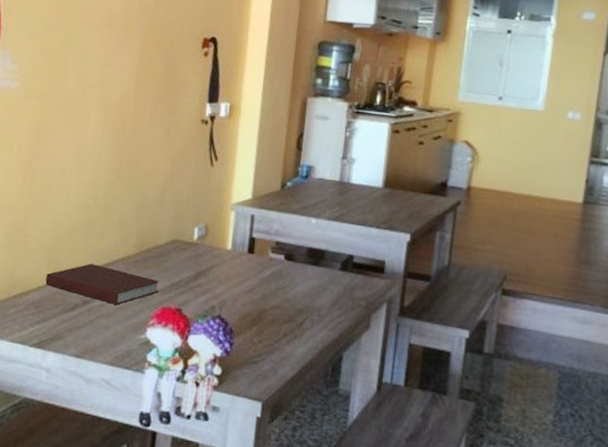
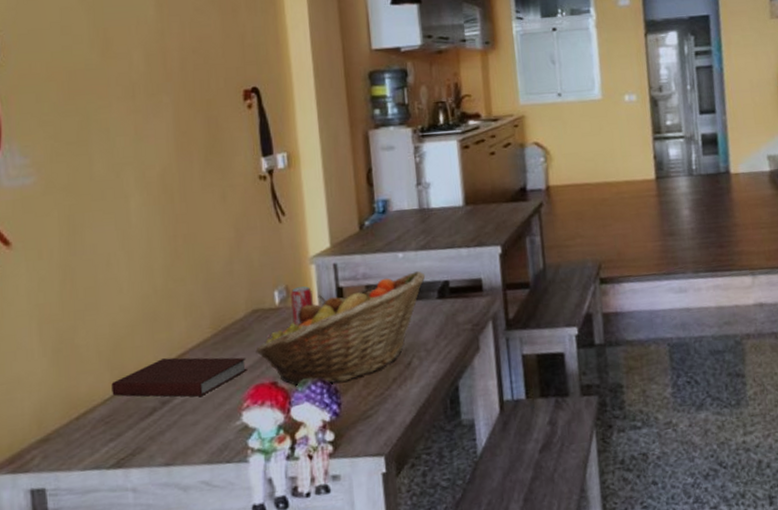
fruit basket: none [169,239,333,325] -> present [255,271,426,386]
beverage can: none [205,228,228,263] -> present [291,286,313,326]

